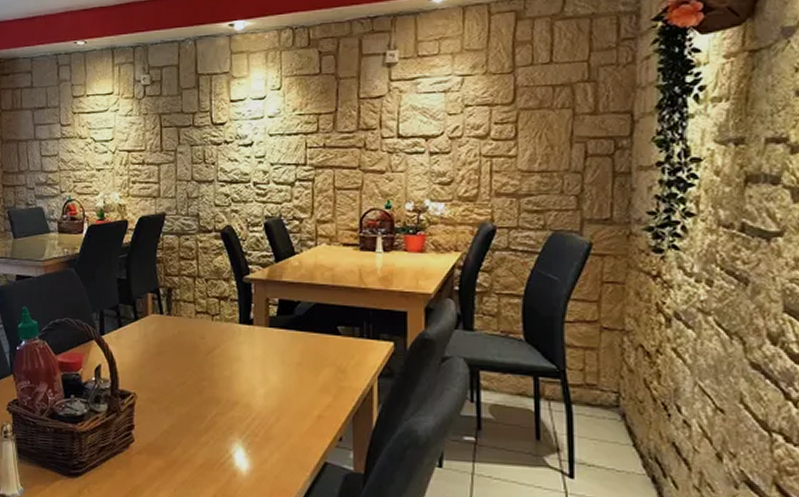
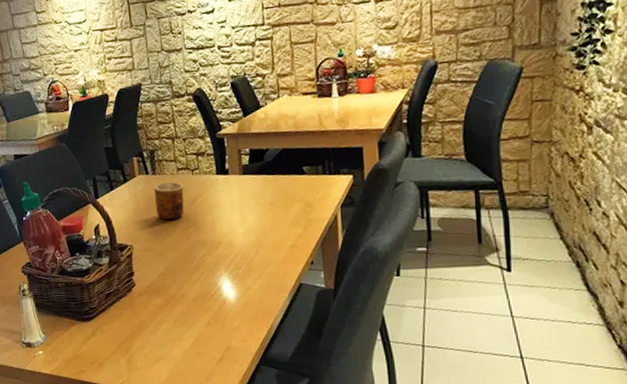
cup: none [166,325,202,370] -> present [153,181,184,221]

